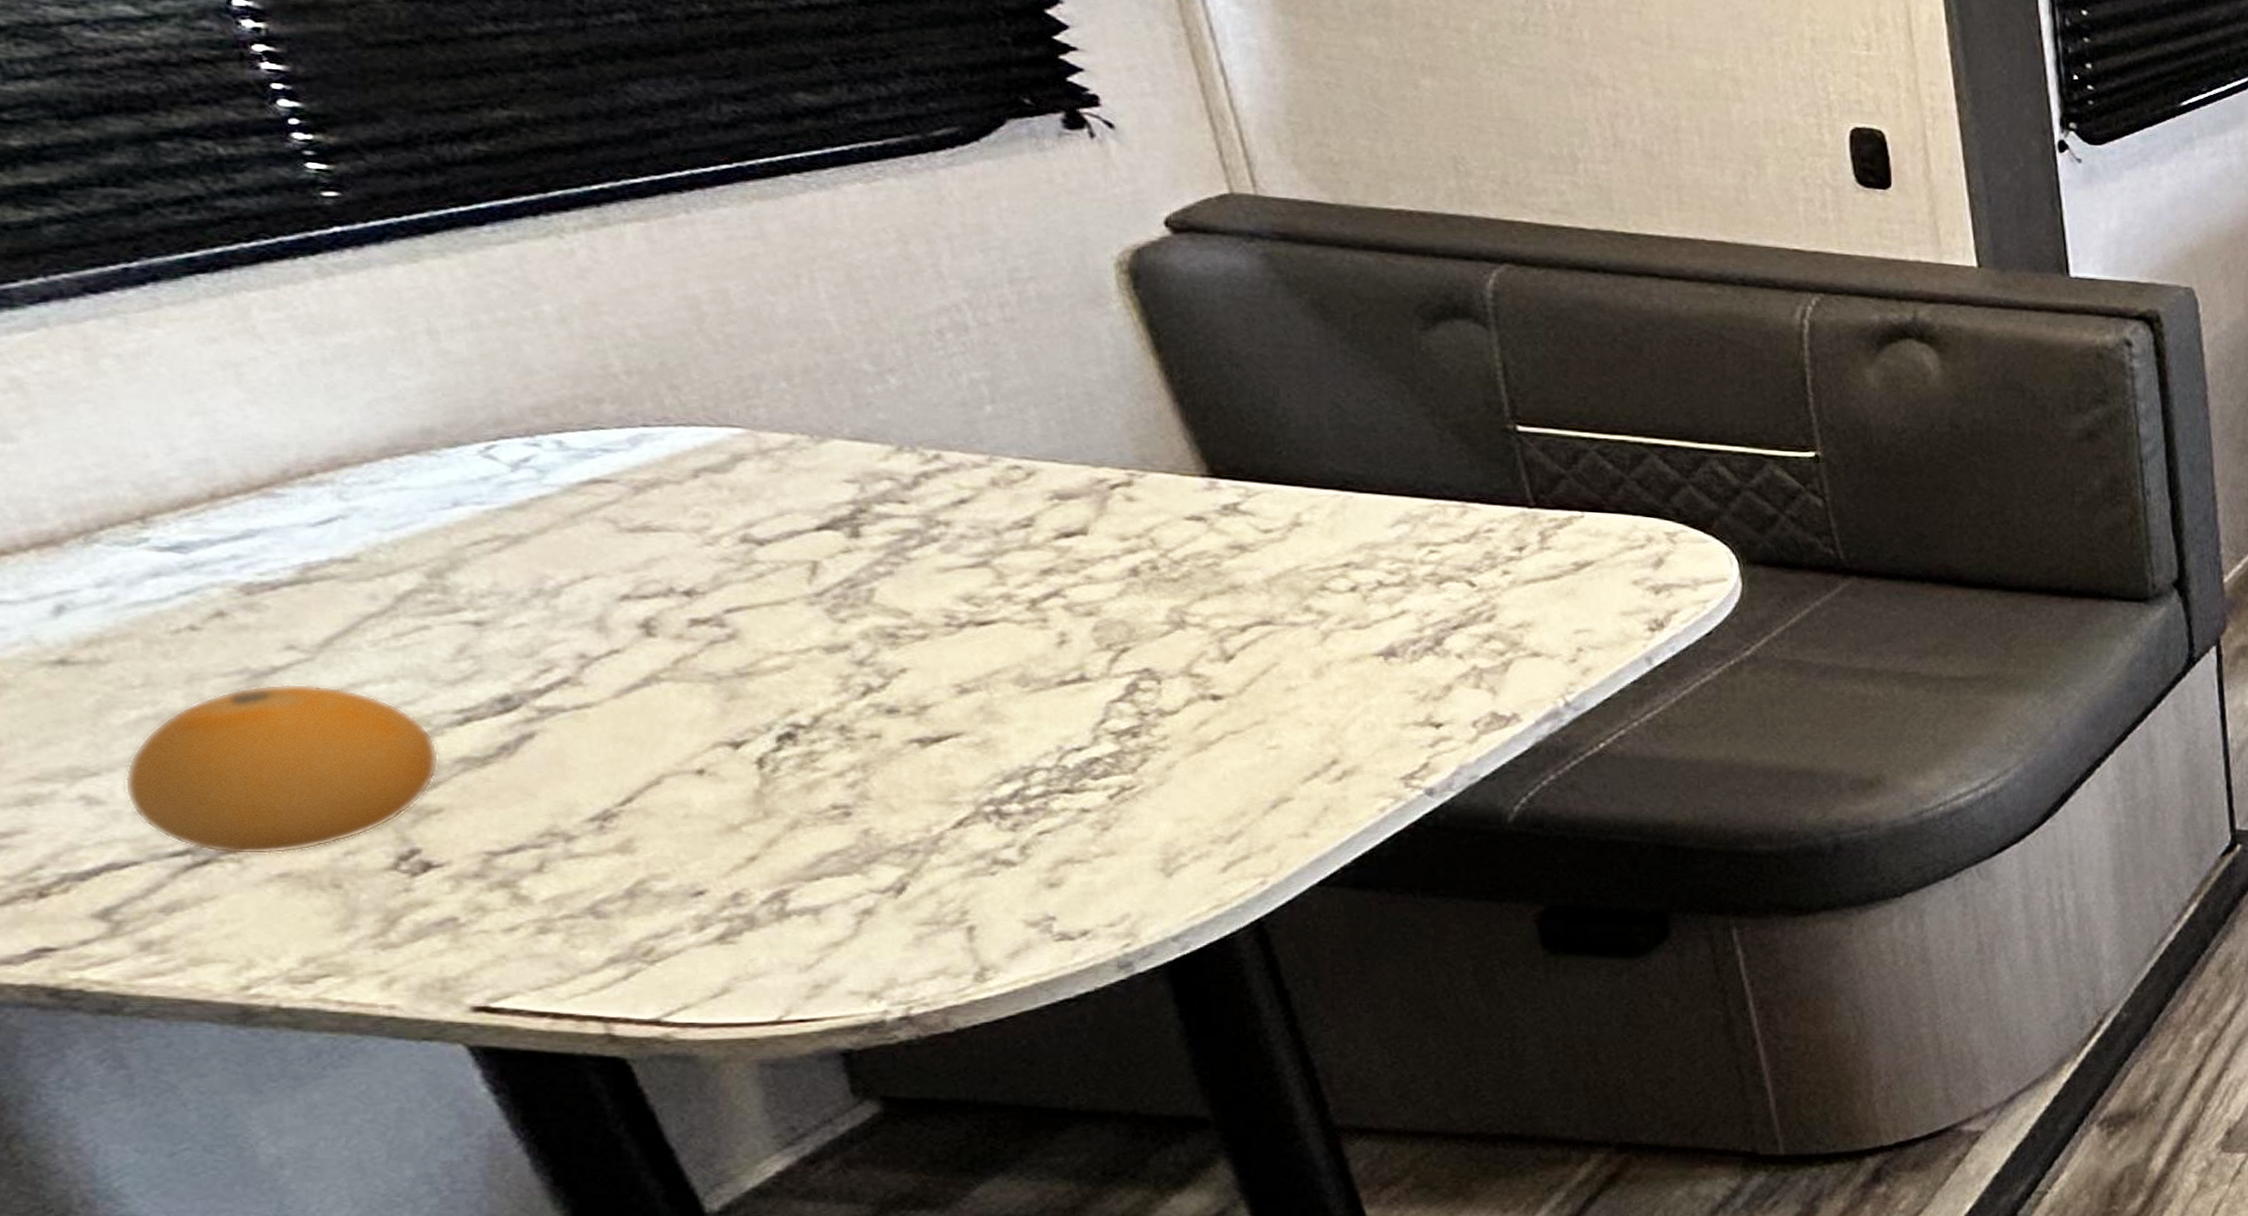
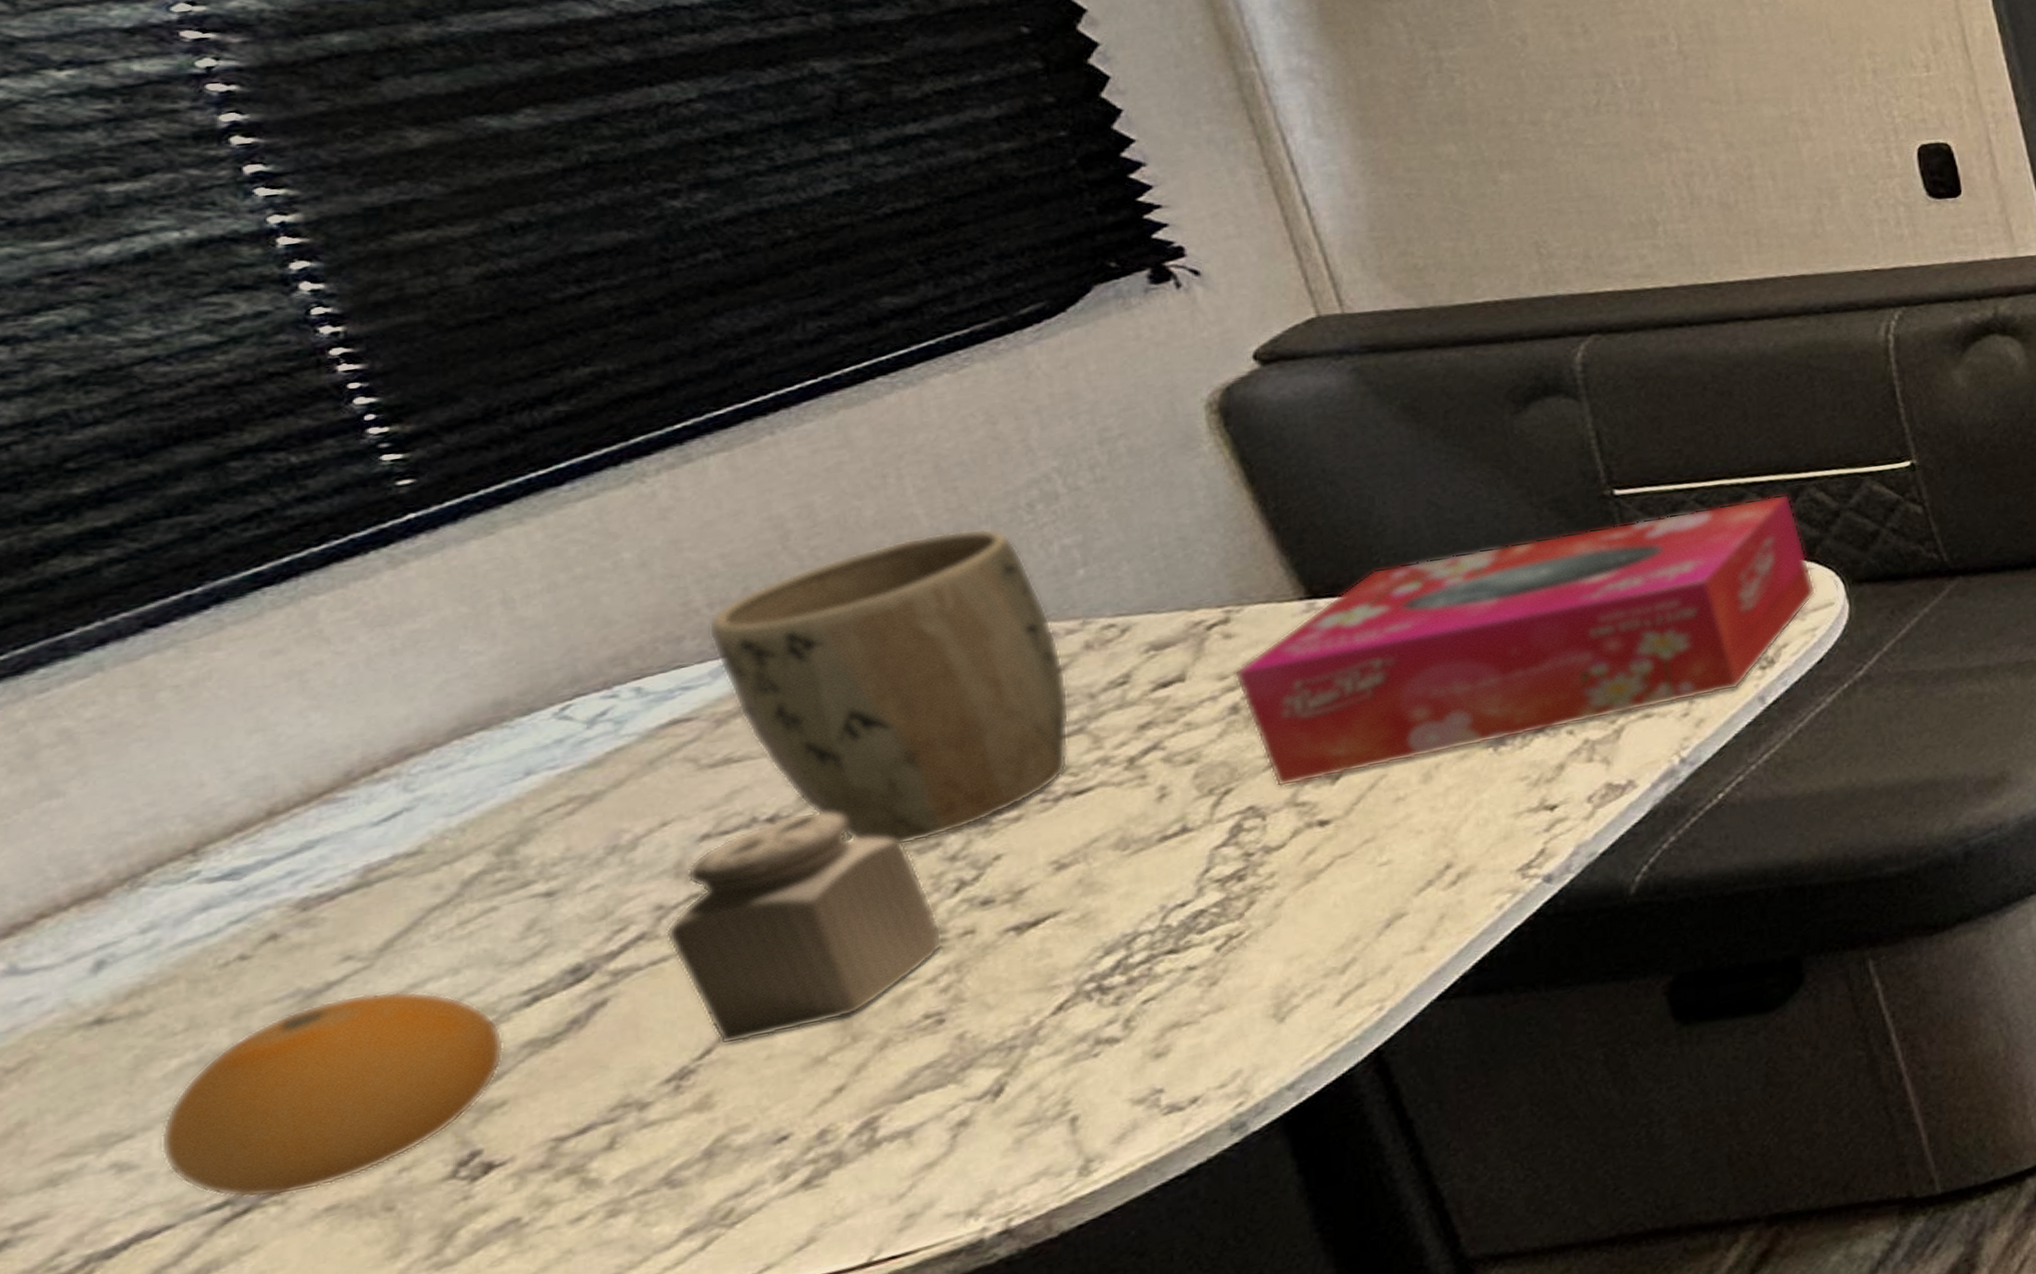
salt shaker: none [589,592,850,797] -> present [666,811,943,1045]
plant pot: none [626,343,975,642] -> present [708,528,1070,845]
tissue box: none [1134,460,1711,656] -> present [1233,494,1817,787]

